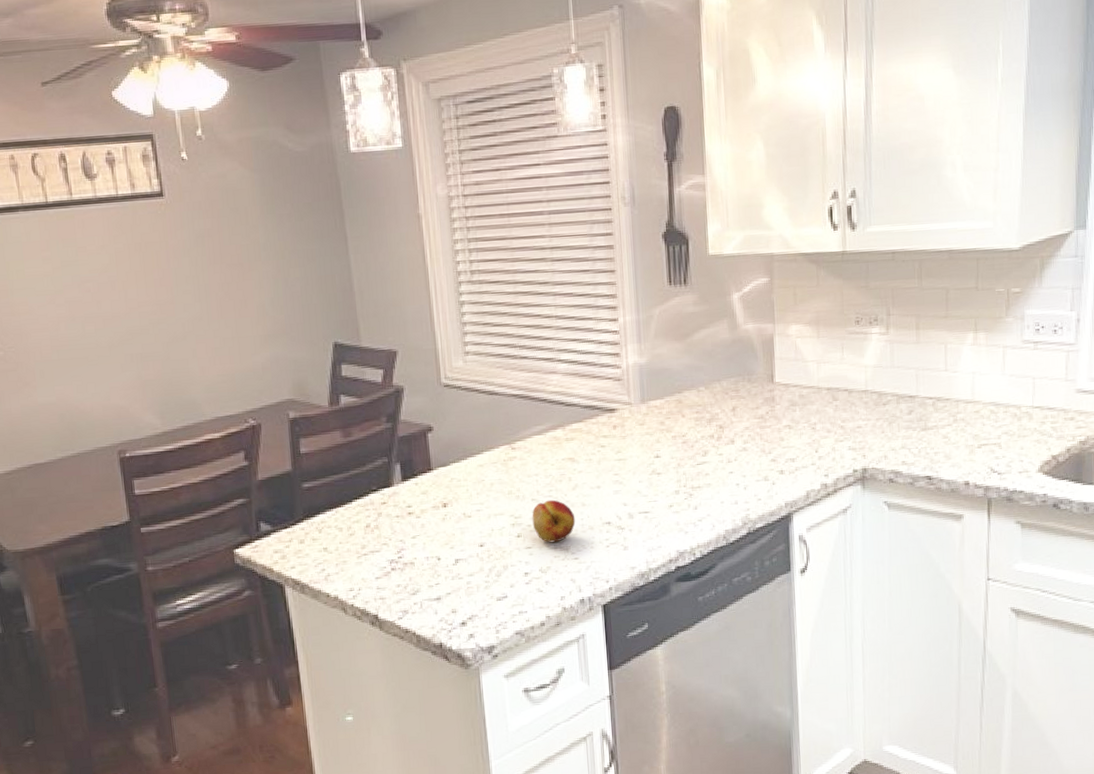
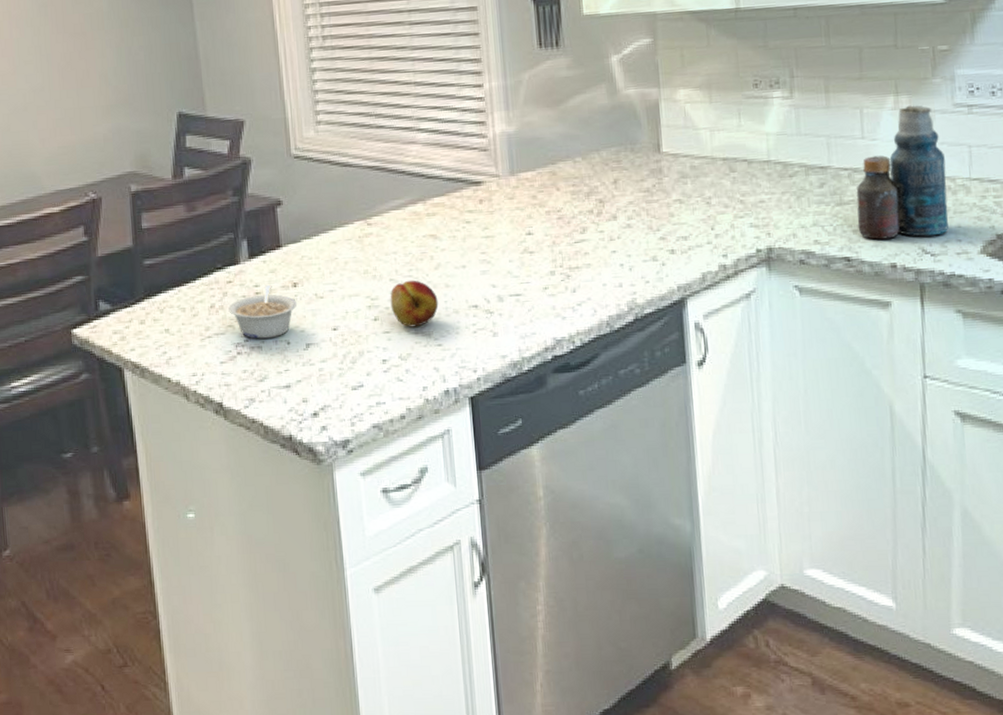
legume: none [383,505,447,556] -> present [228,284,297,339]
bottle: none [938,341,1014,461] -> present [856,105,949,240]

